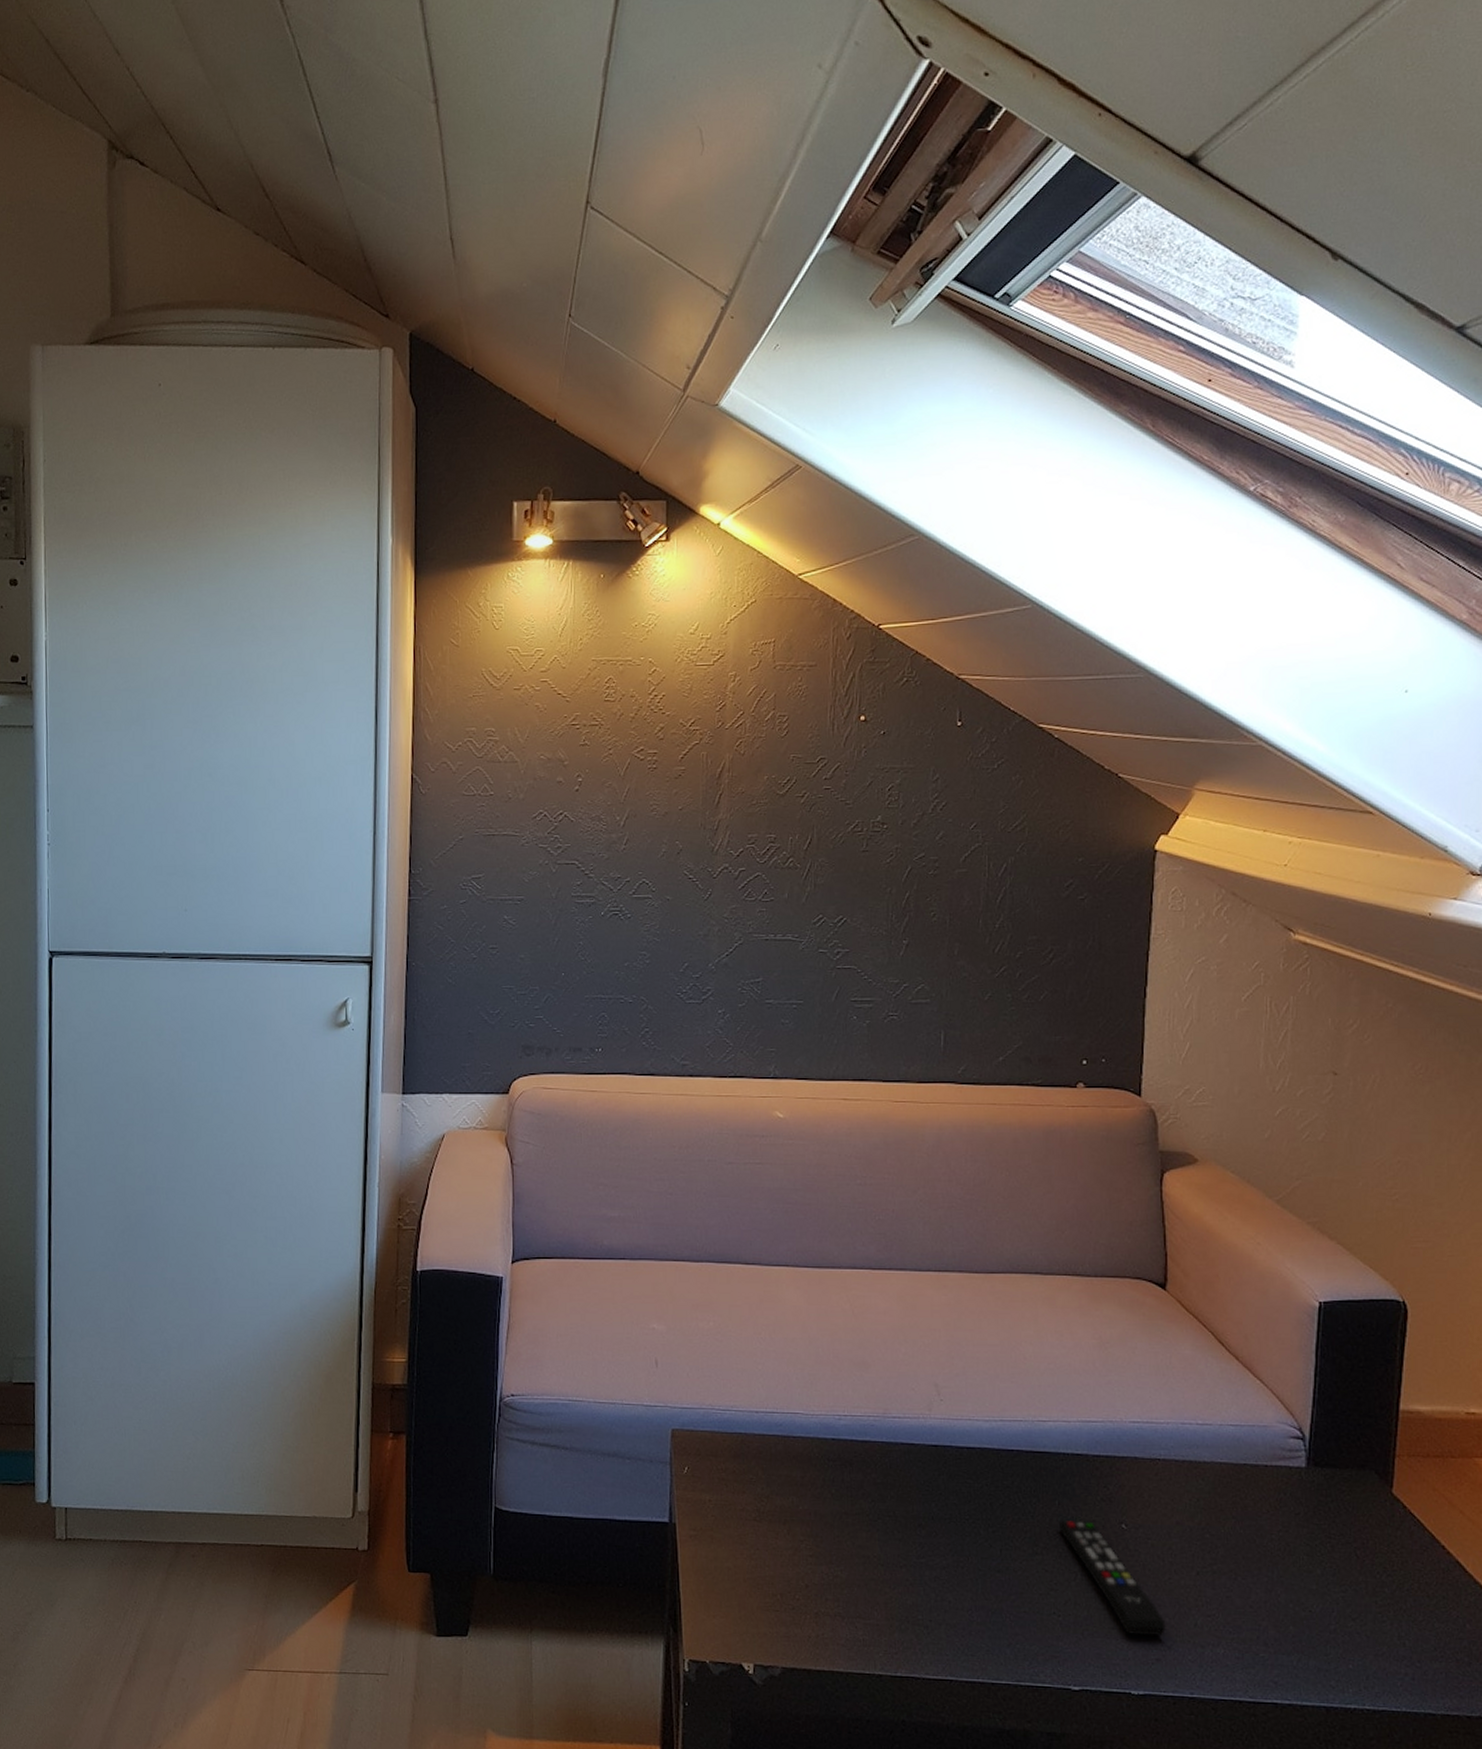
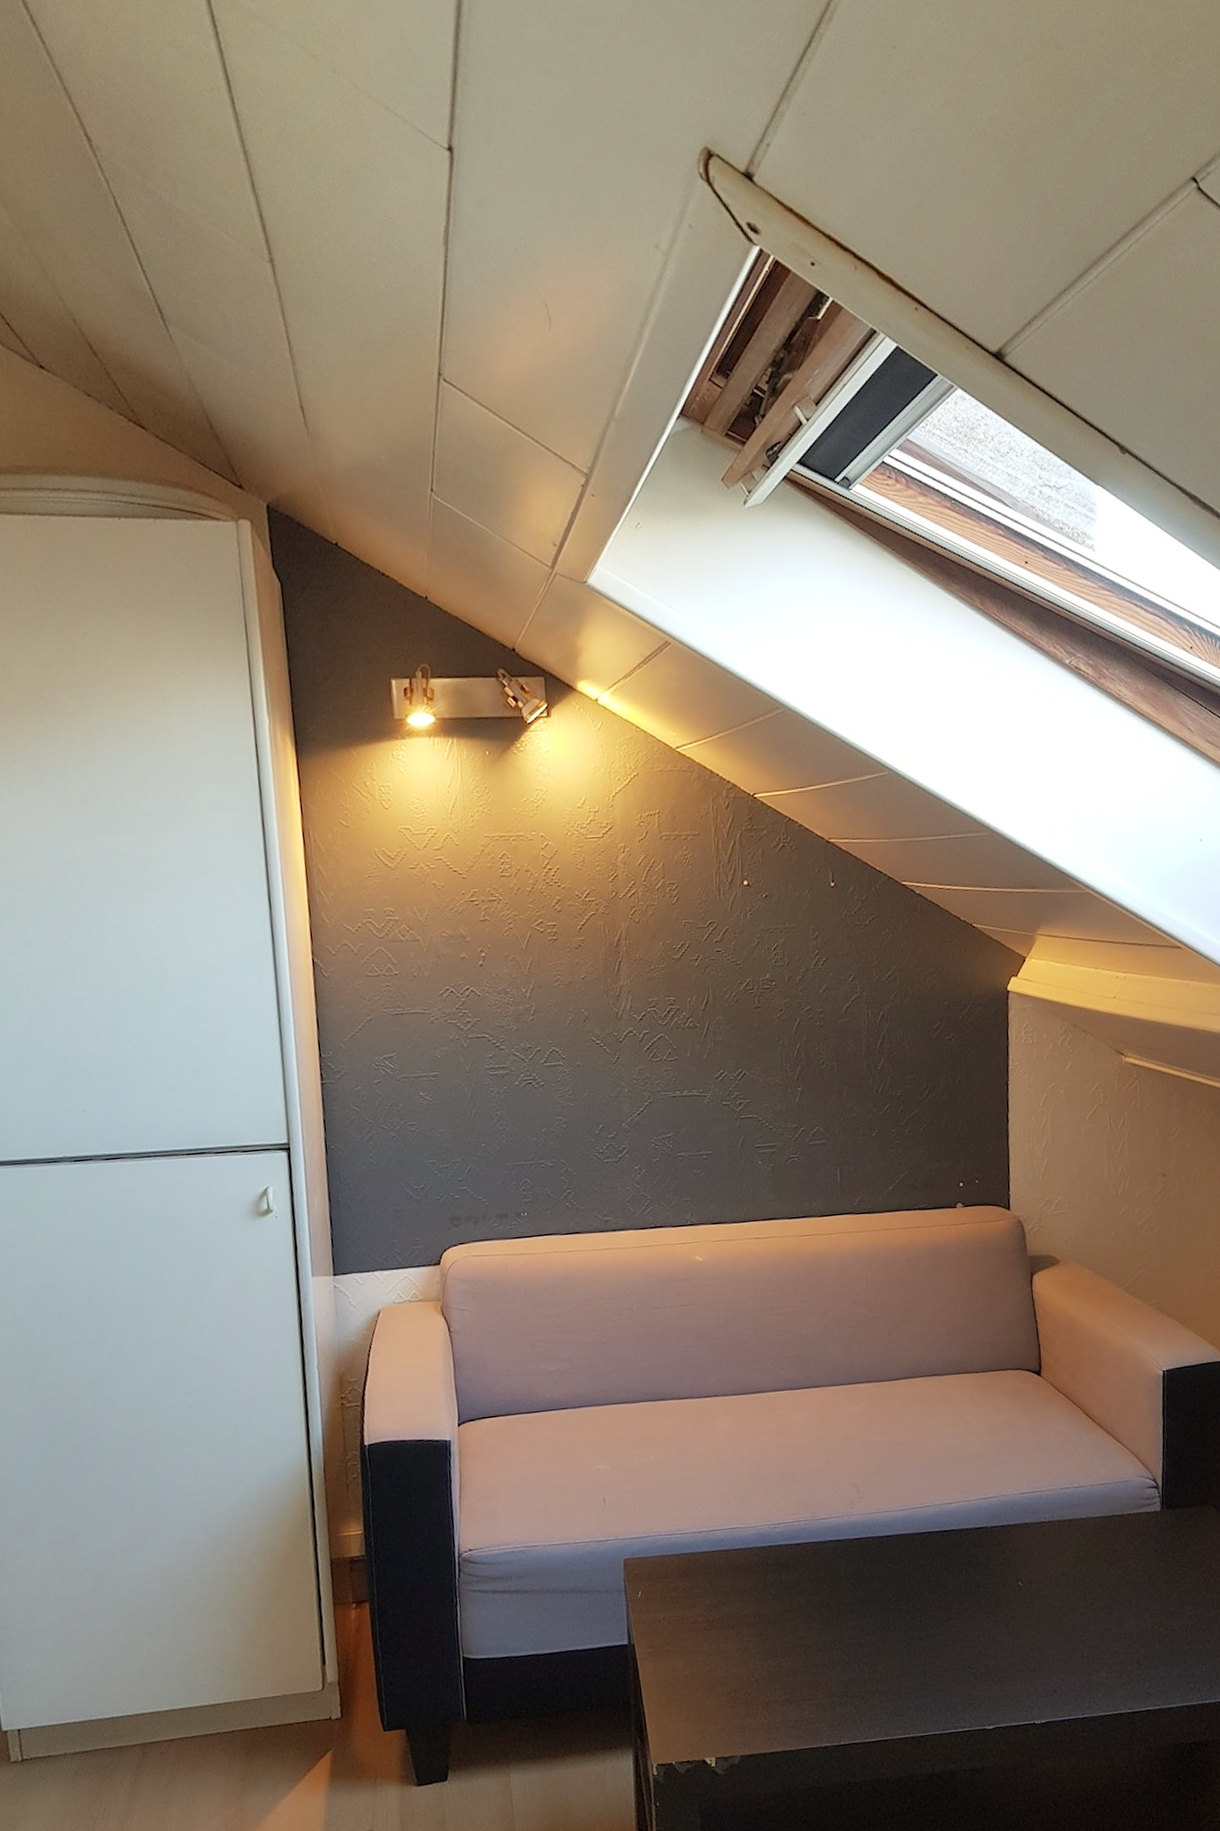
remote control: present [1060,1519,1166,1636] -> none [967,1583,1059,1674]

